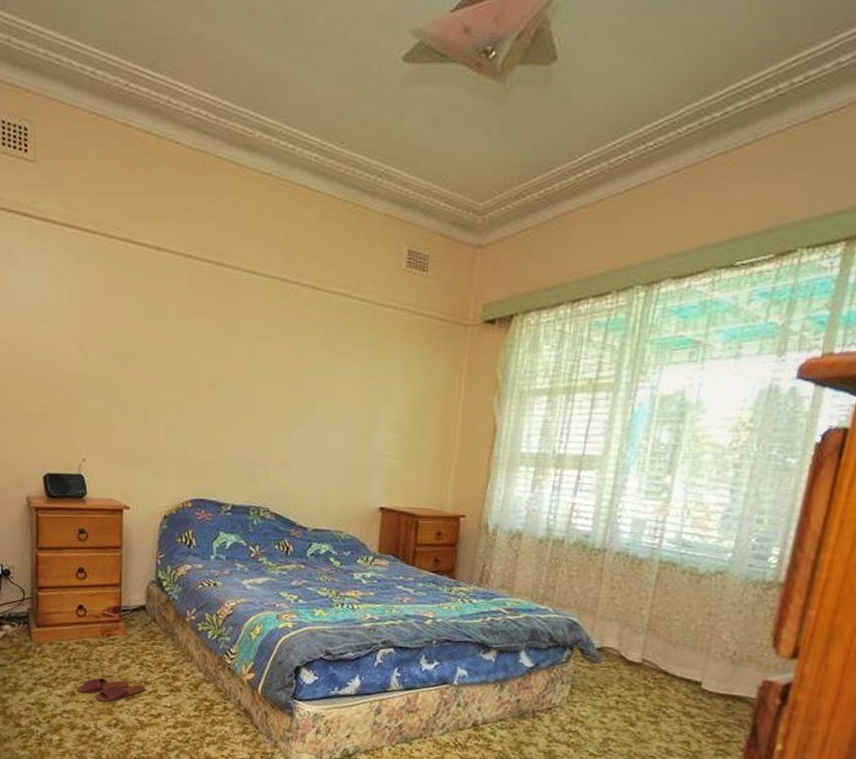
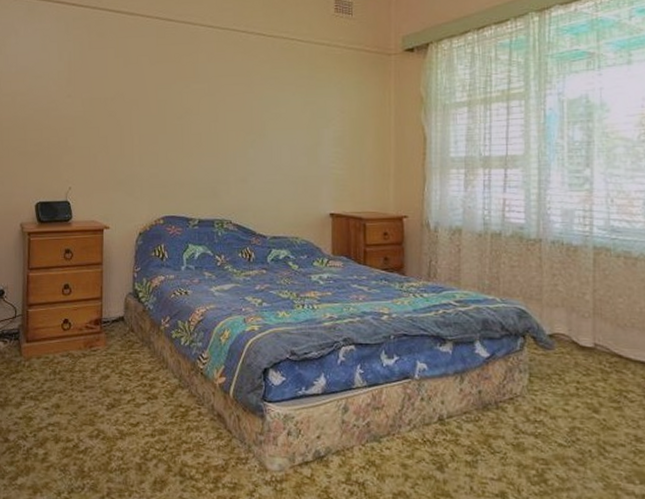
slippers: present [77,678,146,702] -> none [61,389,125,413]

